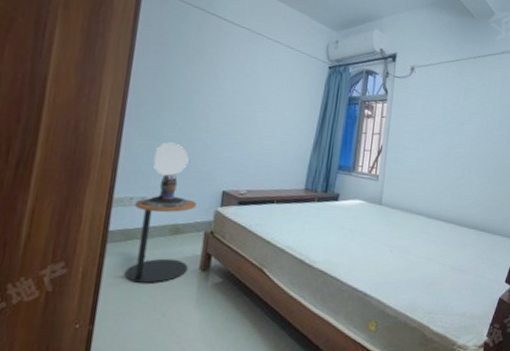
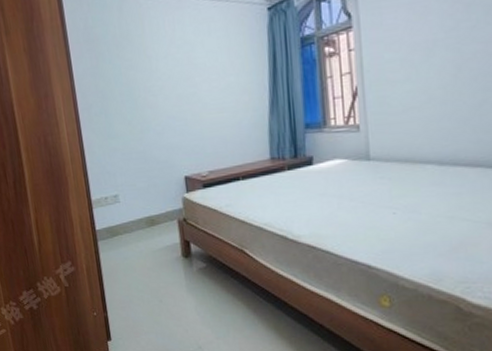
side table: present [125,198,197,284] -> none [110,190,171,274]
table lamp: present [142,142,189,209] -> none [114,137,156,204]

